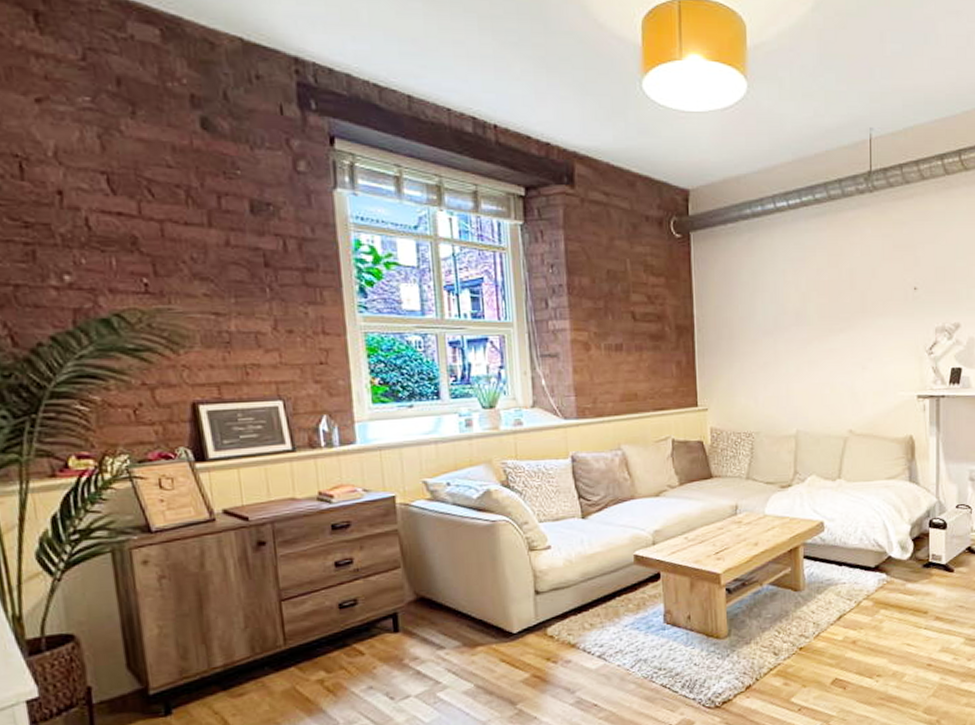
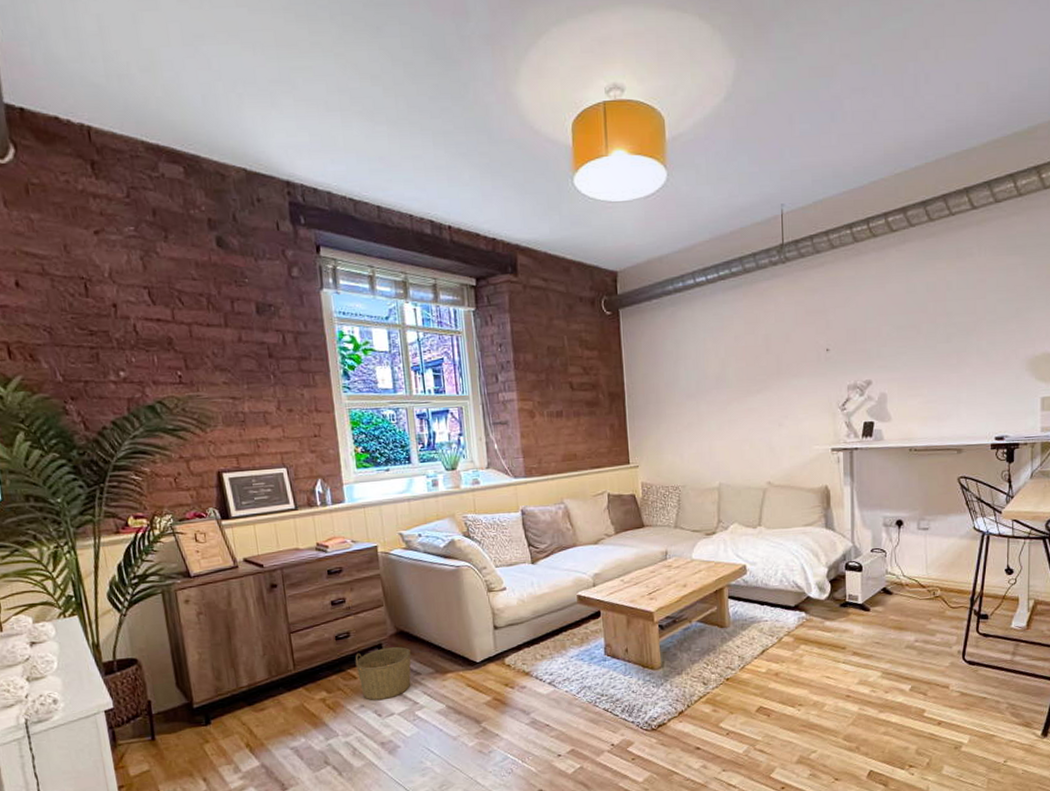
basket: none [363,615,434,681] -> present [355,646,412,701]

